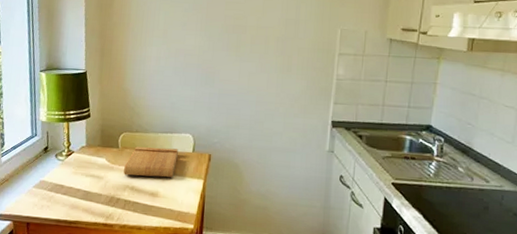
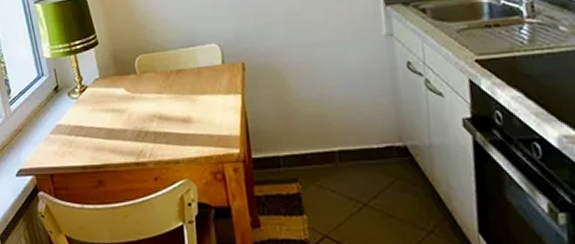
cutting board: present [123,146,178,178] -> none [146,63,206,104]

